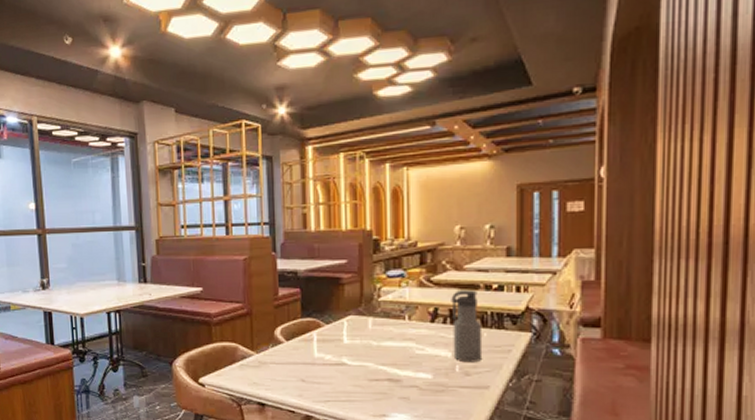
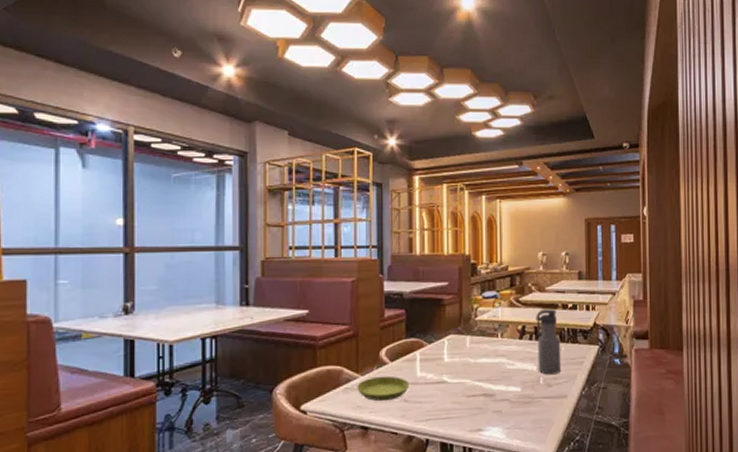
saucer: none [252,354,307,380] -> present [357,376,410,402]

